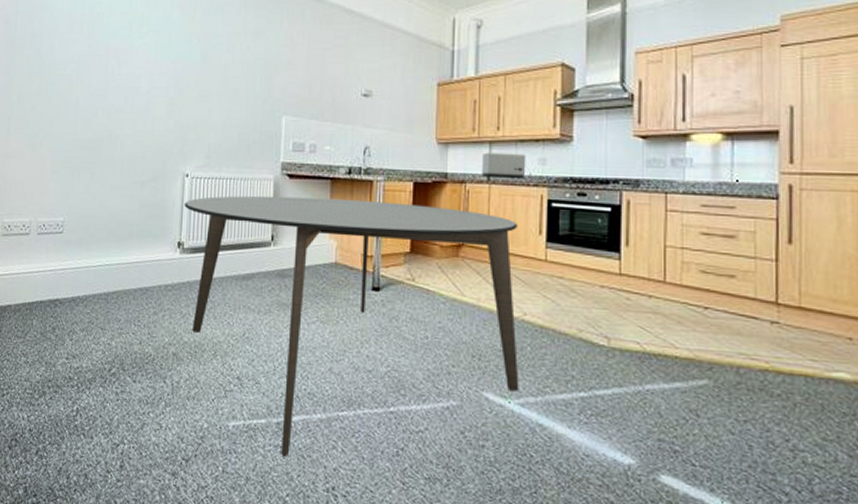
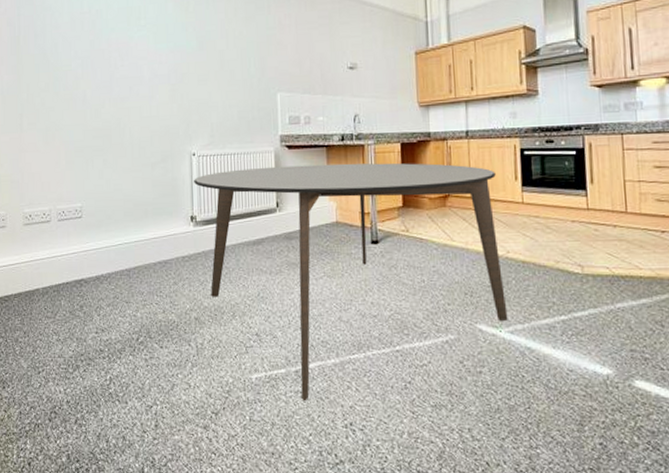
toaster: present [481,152,526,180] -> none [459,109,500,134]

